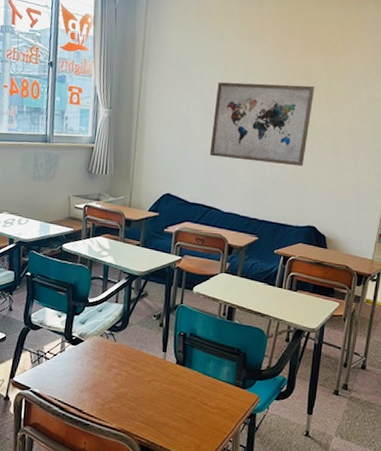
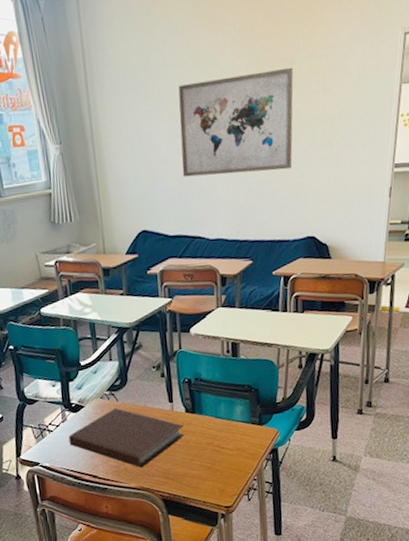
notebook: none [62,348,172,411] -> present [68,408,184,468]

